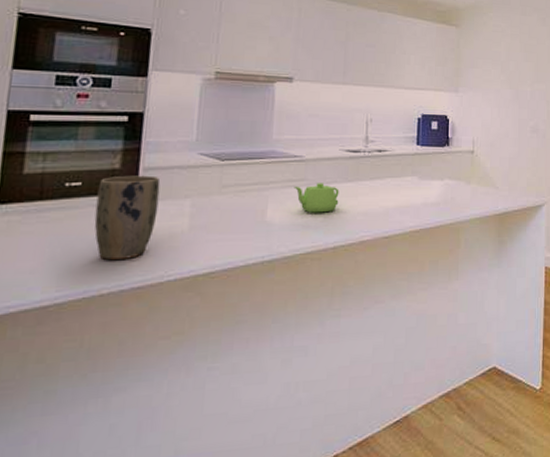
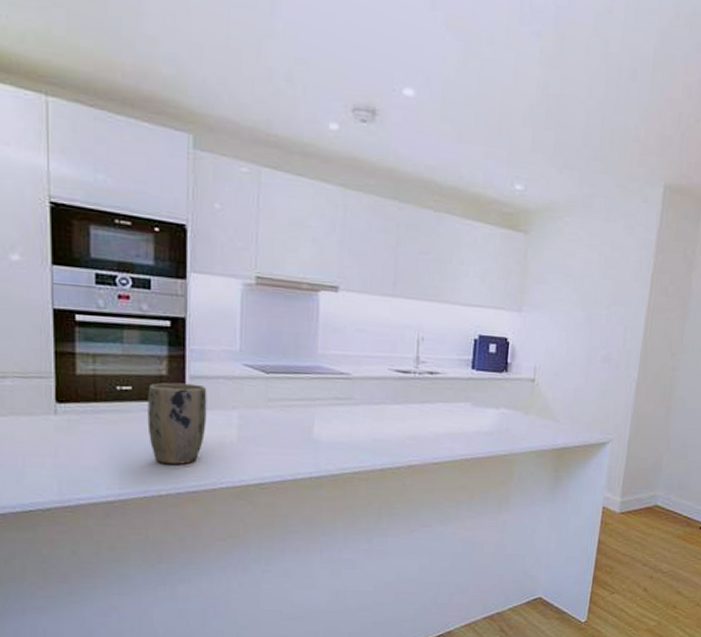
teapot: present [294,183,339,213] -> none [340,403,388,434]

